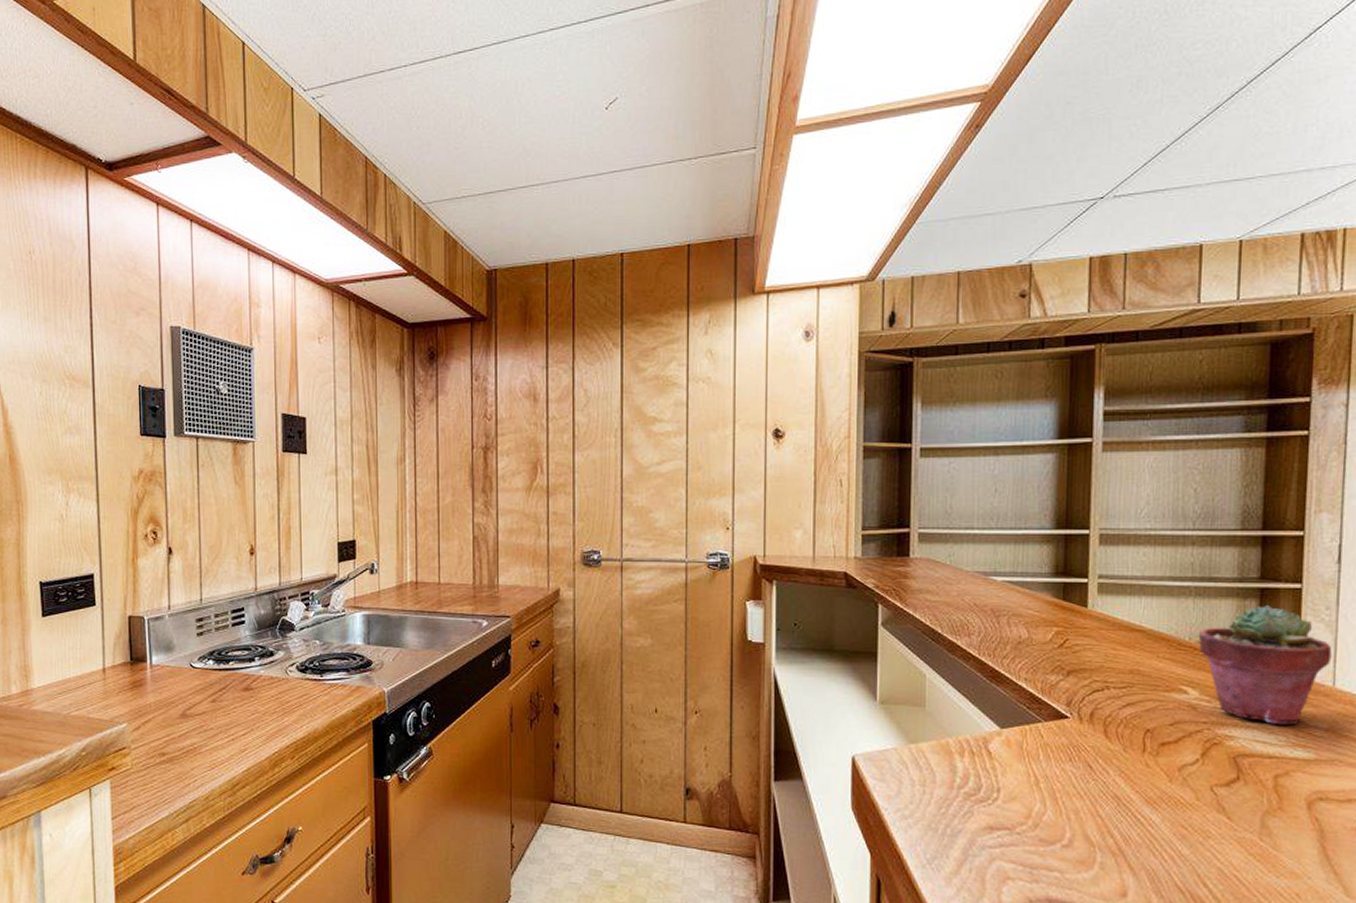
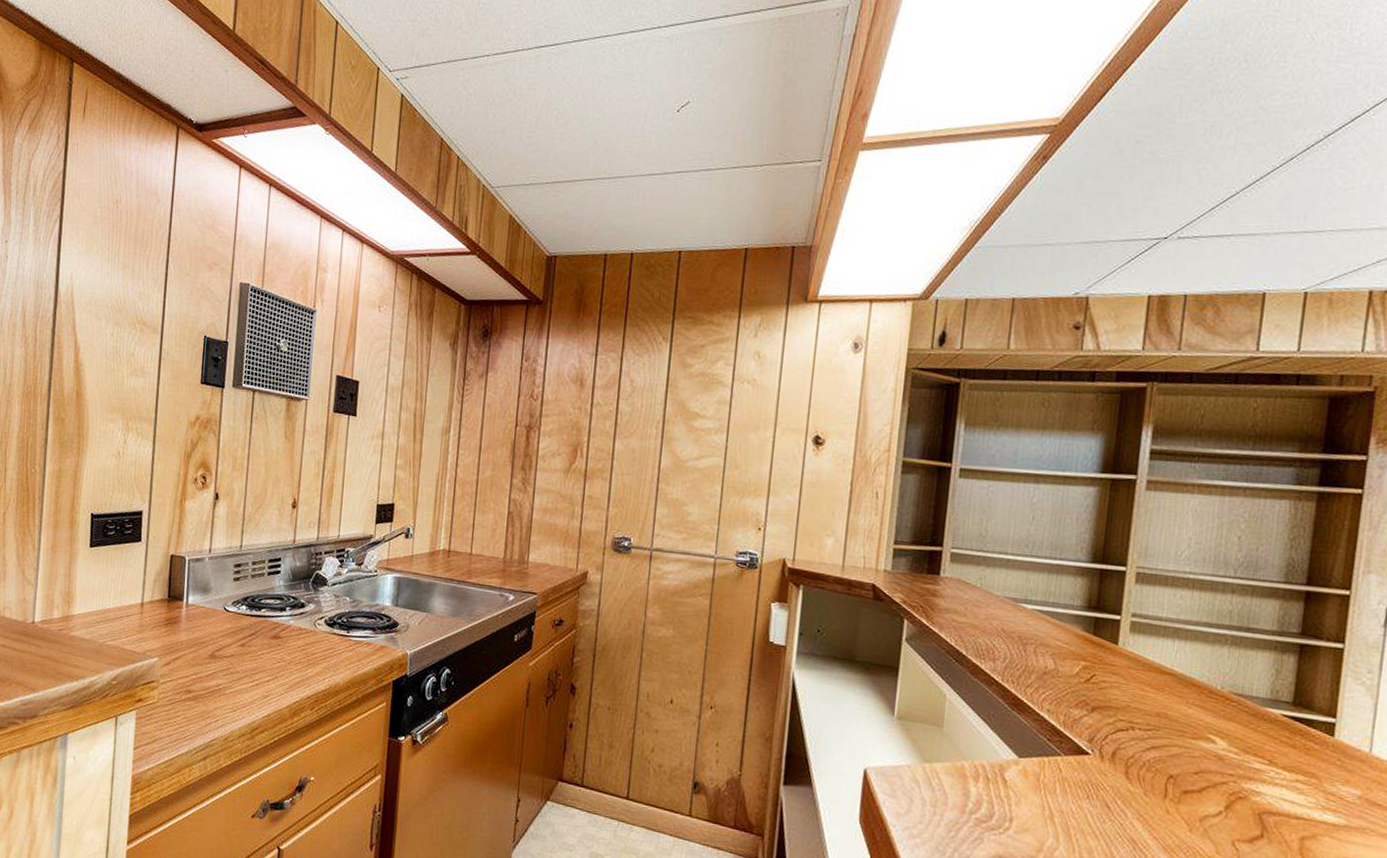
potted succulent: present [1199,604,1332,725] -> none [1231,661,1372,787]

